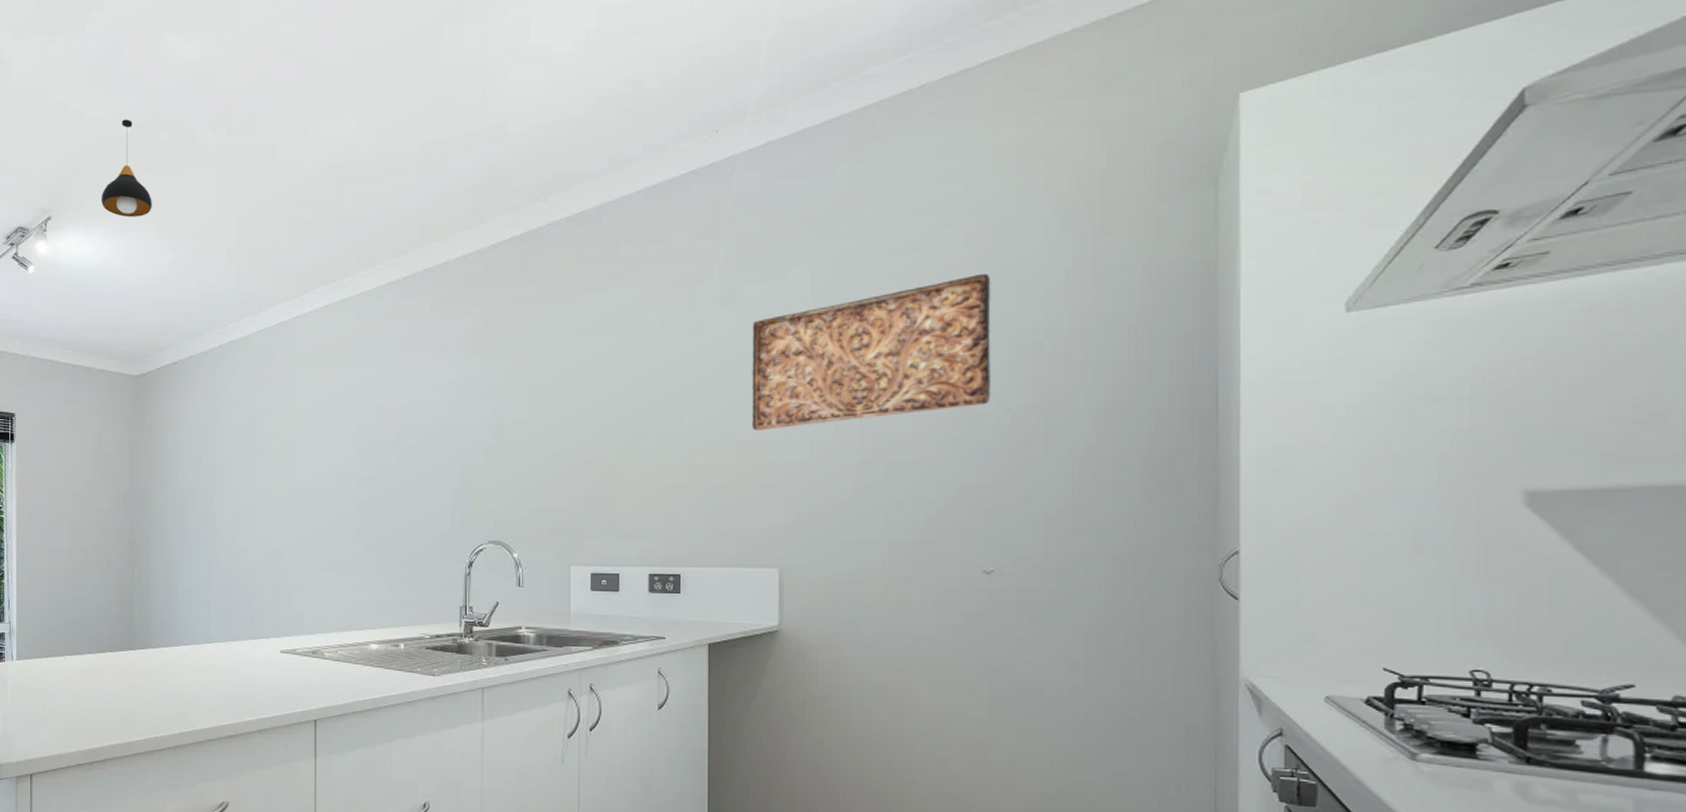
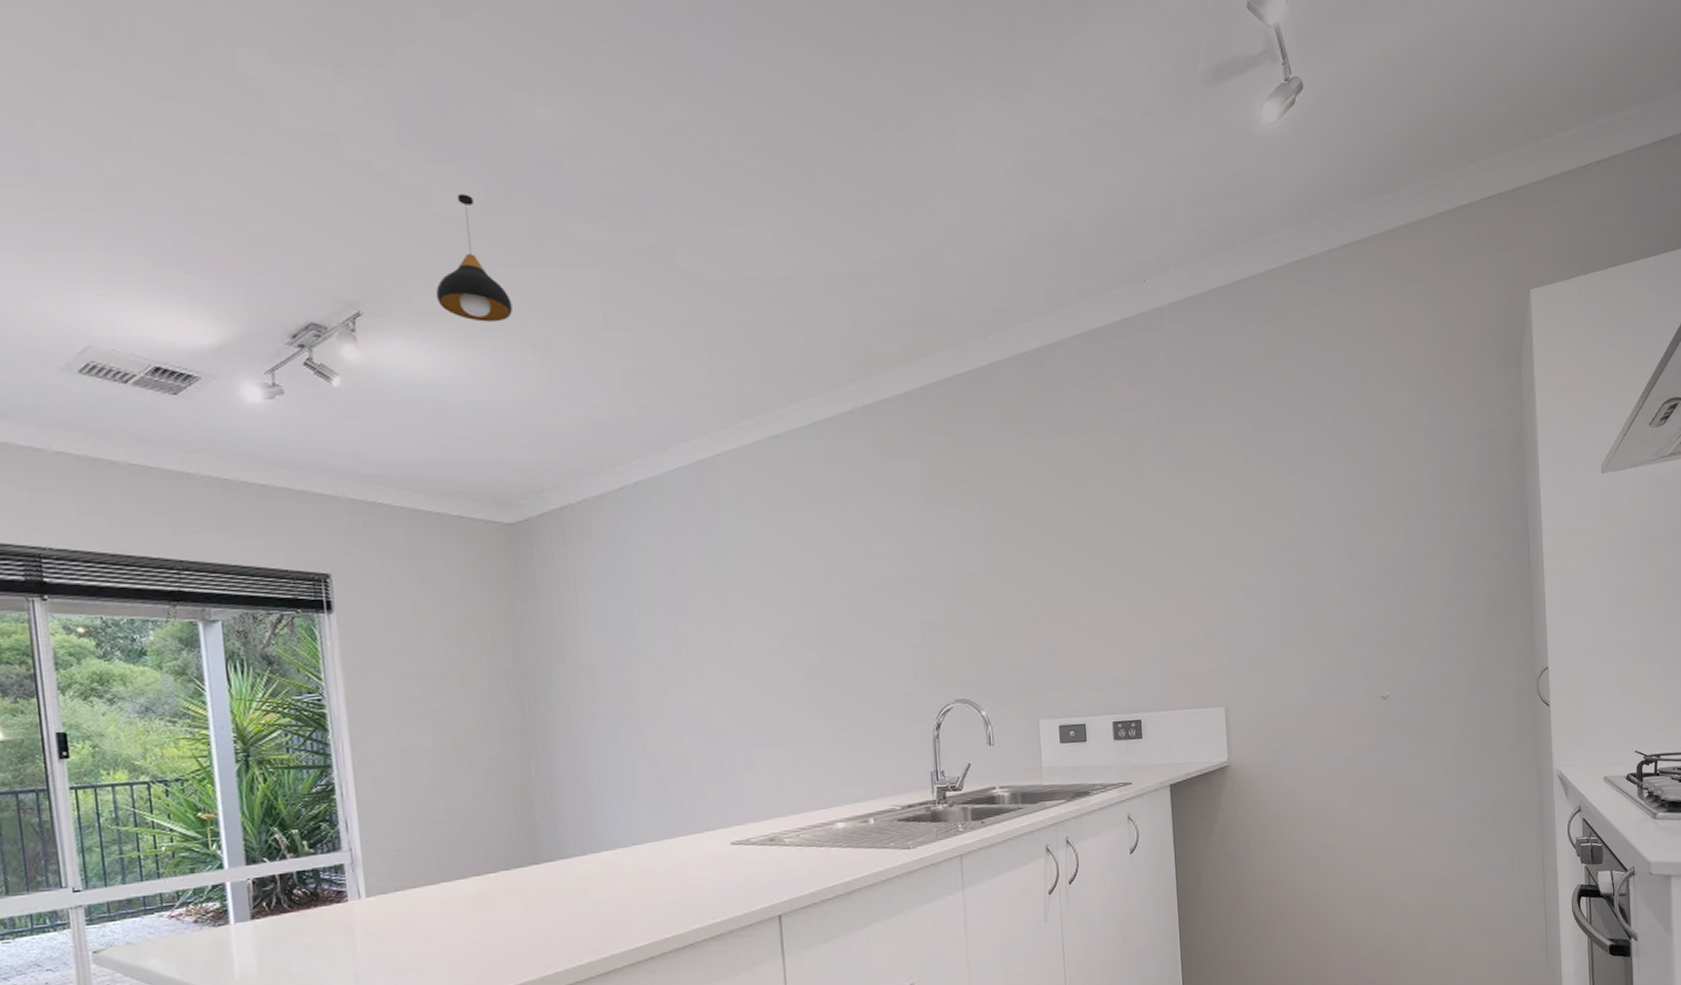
relief panel: present [752,273,991,431] -> none [1187,432,1378,578]

